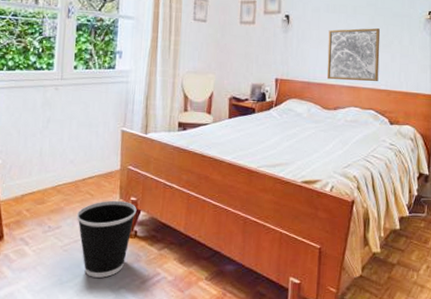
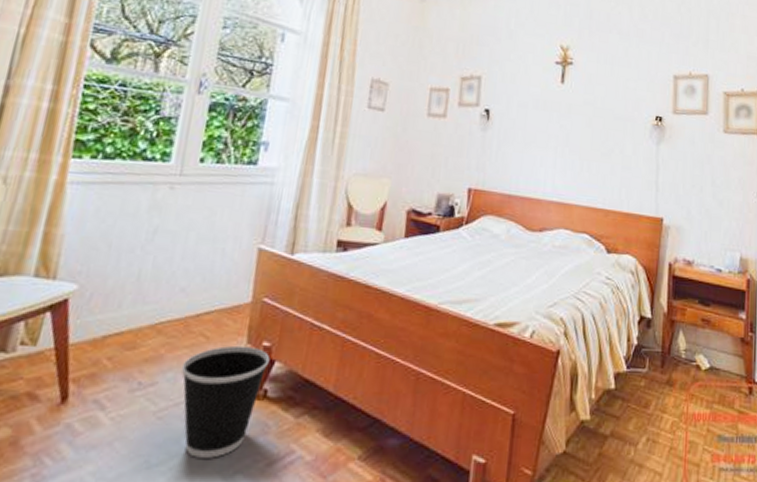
wall art: present [326,28,380,82] -> none [532,130,599,199]

